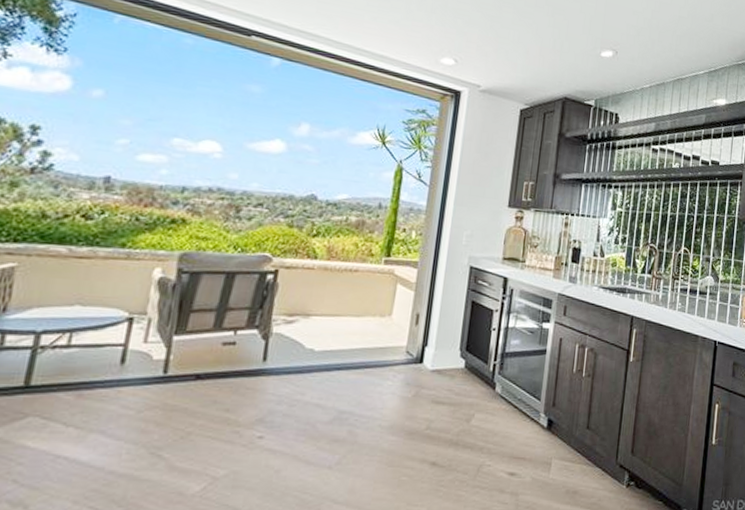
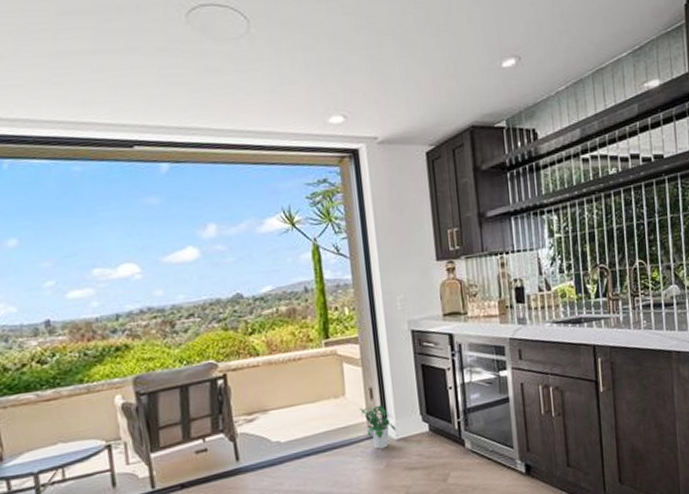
potted plant: none [401,331,433,377] -> present [360,404,396,449]

